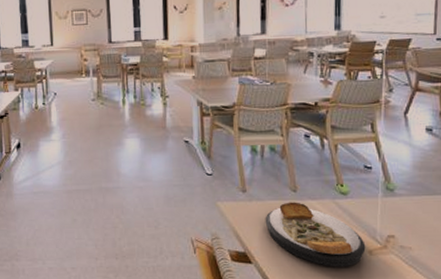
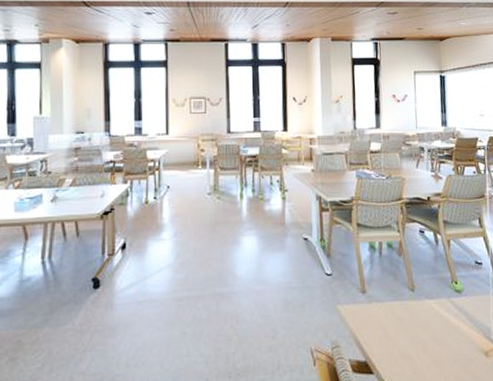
plate: present [265,202,366,267] -> none [385,302,482,373]

